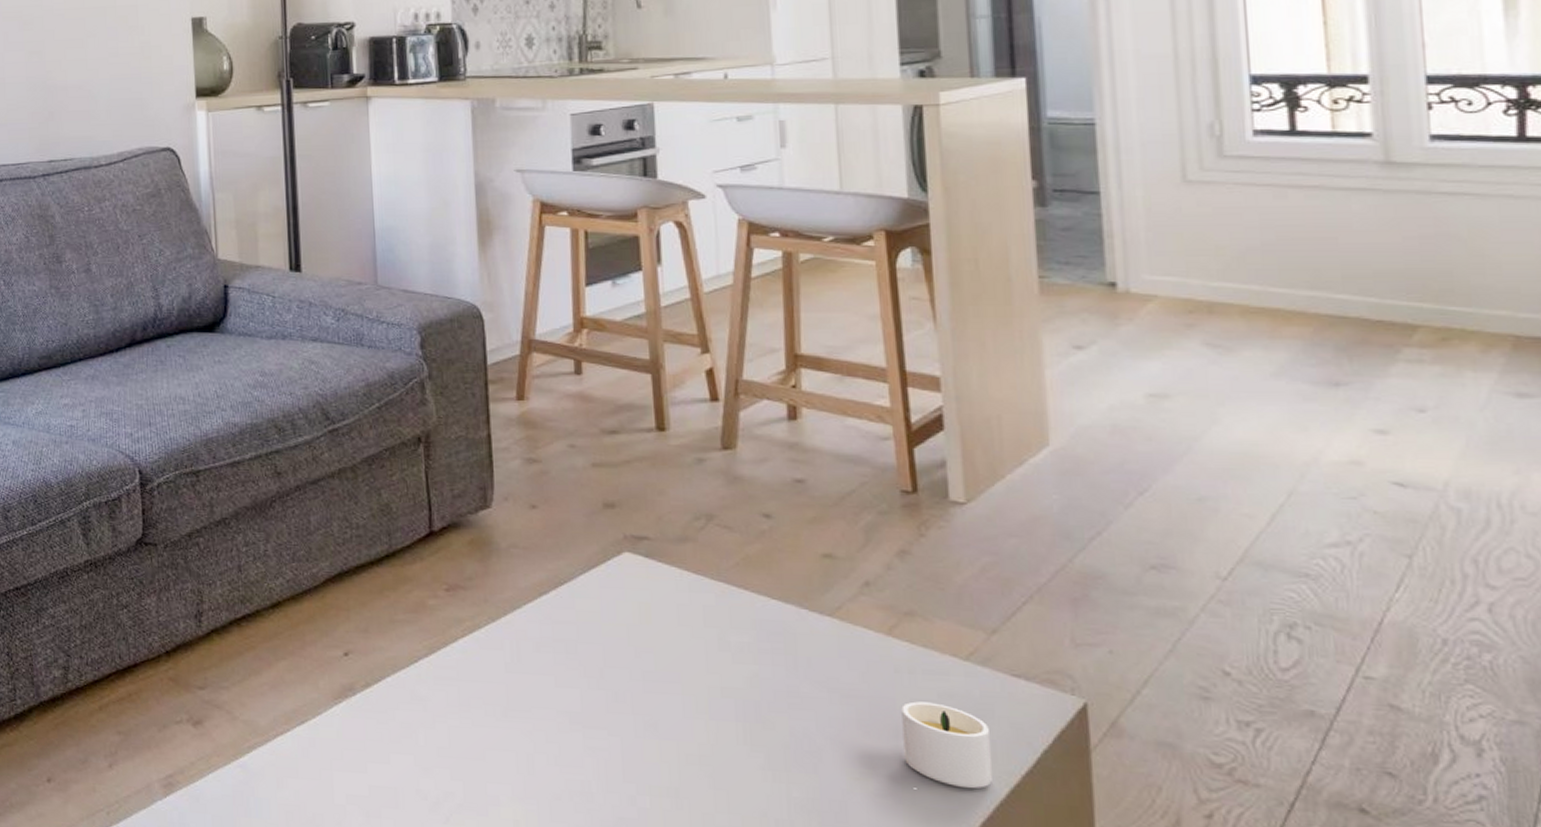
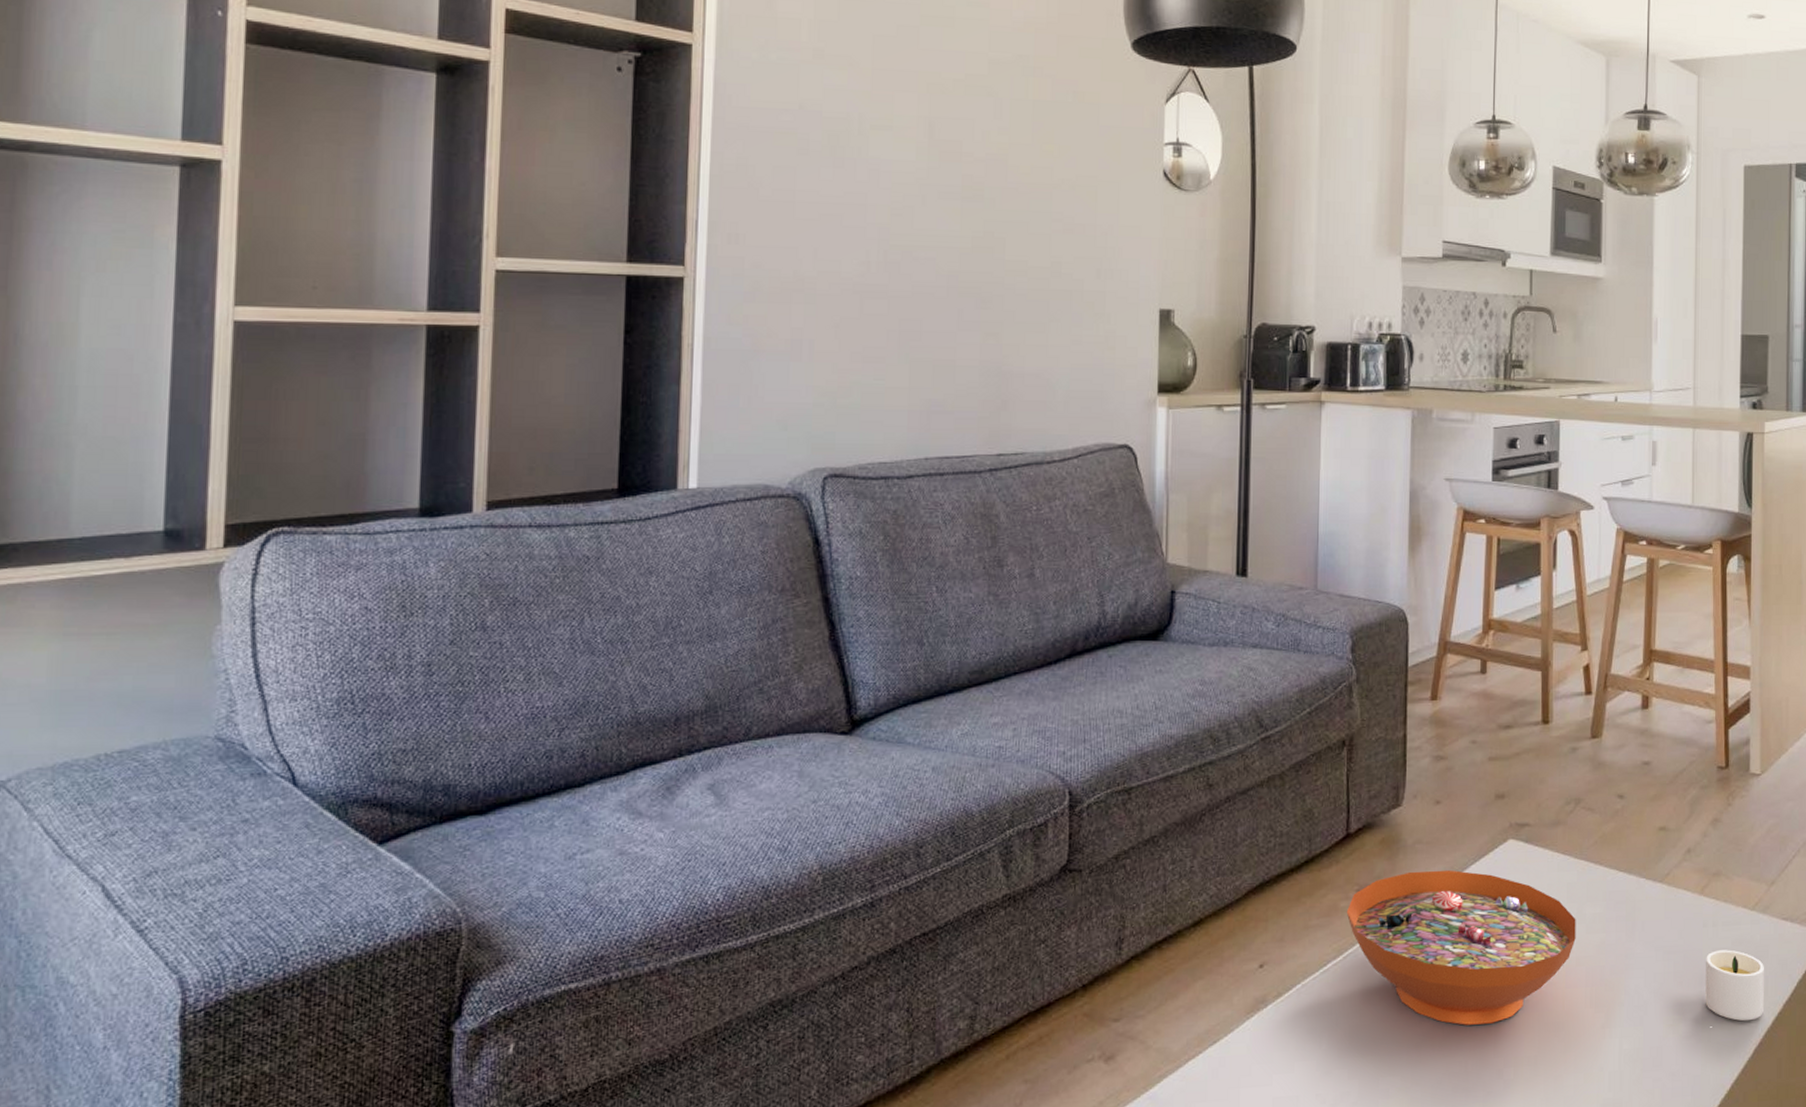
decorative bowl: none [435,576,719,746] -> present [1346,870,1576,1025]

